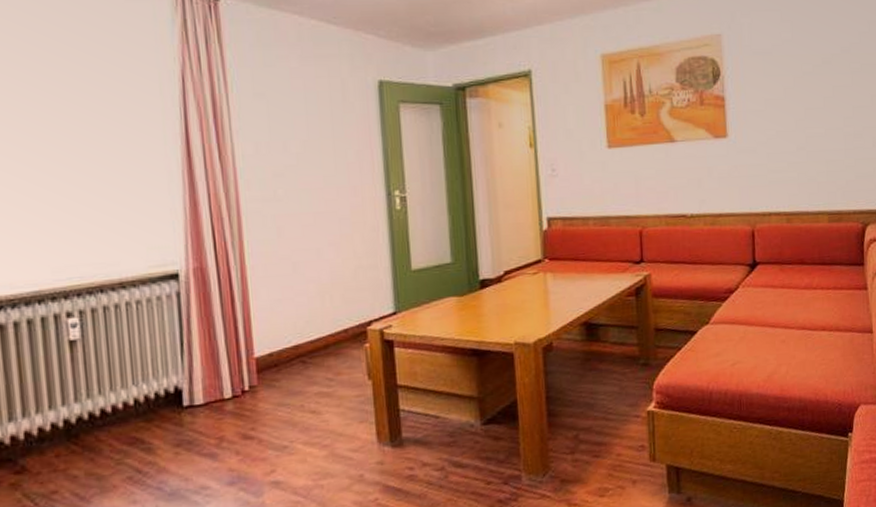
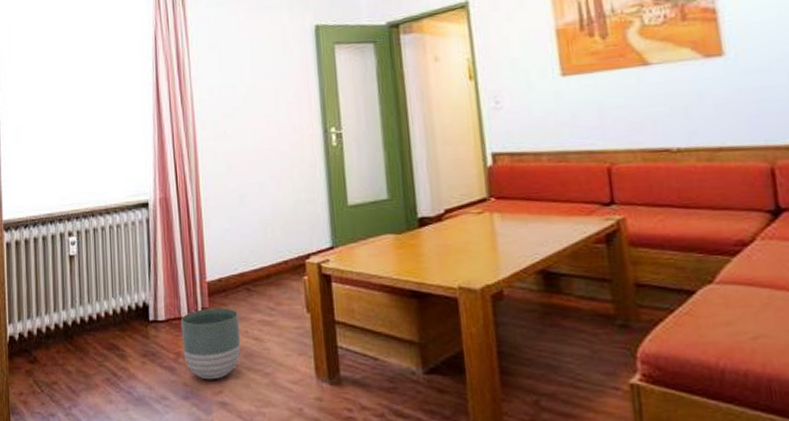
planter: none [224,383,296,461] -> present [181,307,241,380]

